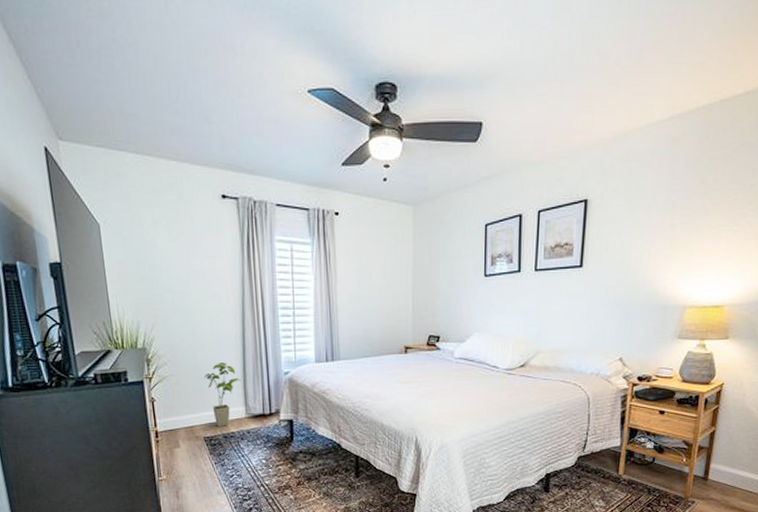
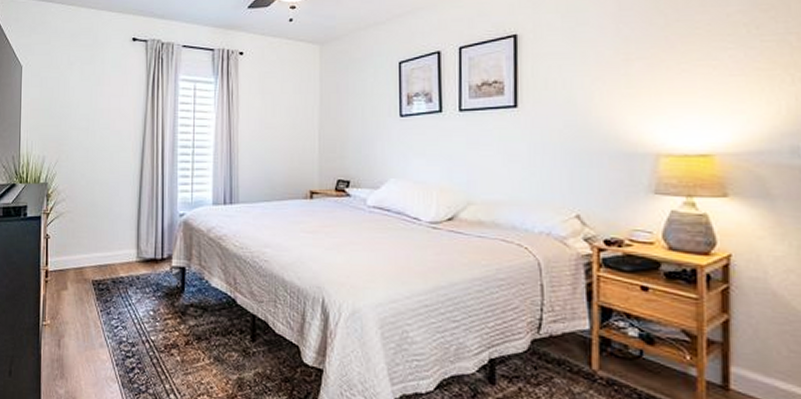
house plant: present [204,363,241,426] -> none [99,201,135,270]

